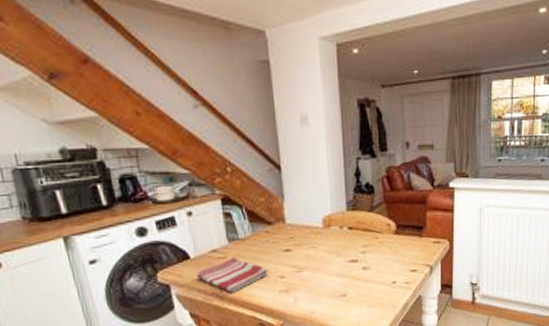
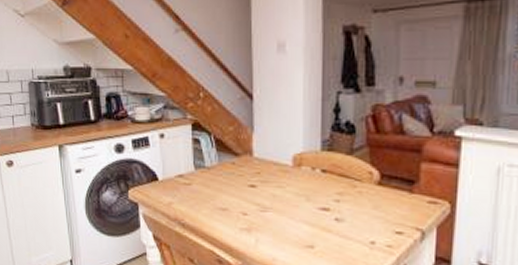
dish towel: present [197,256,268,293] -> none [163,184,230,222]

